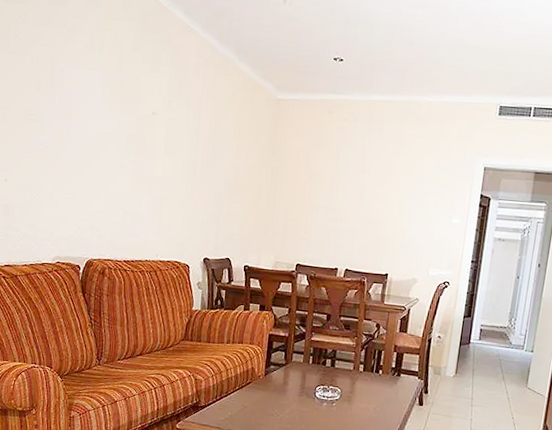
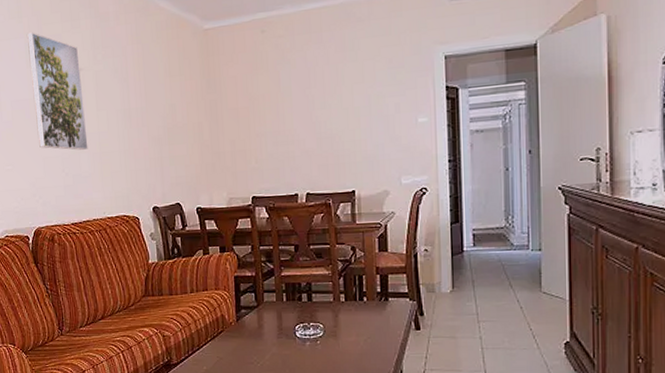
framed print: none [102,66,155,192] -> present [27,32,88,150]

